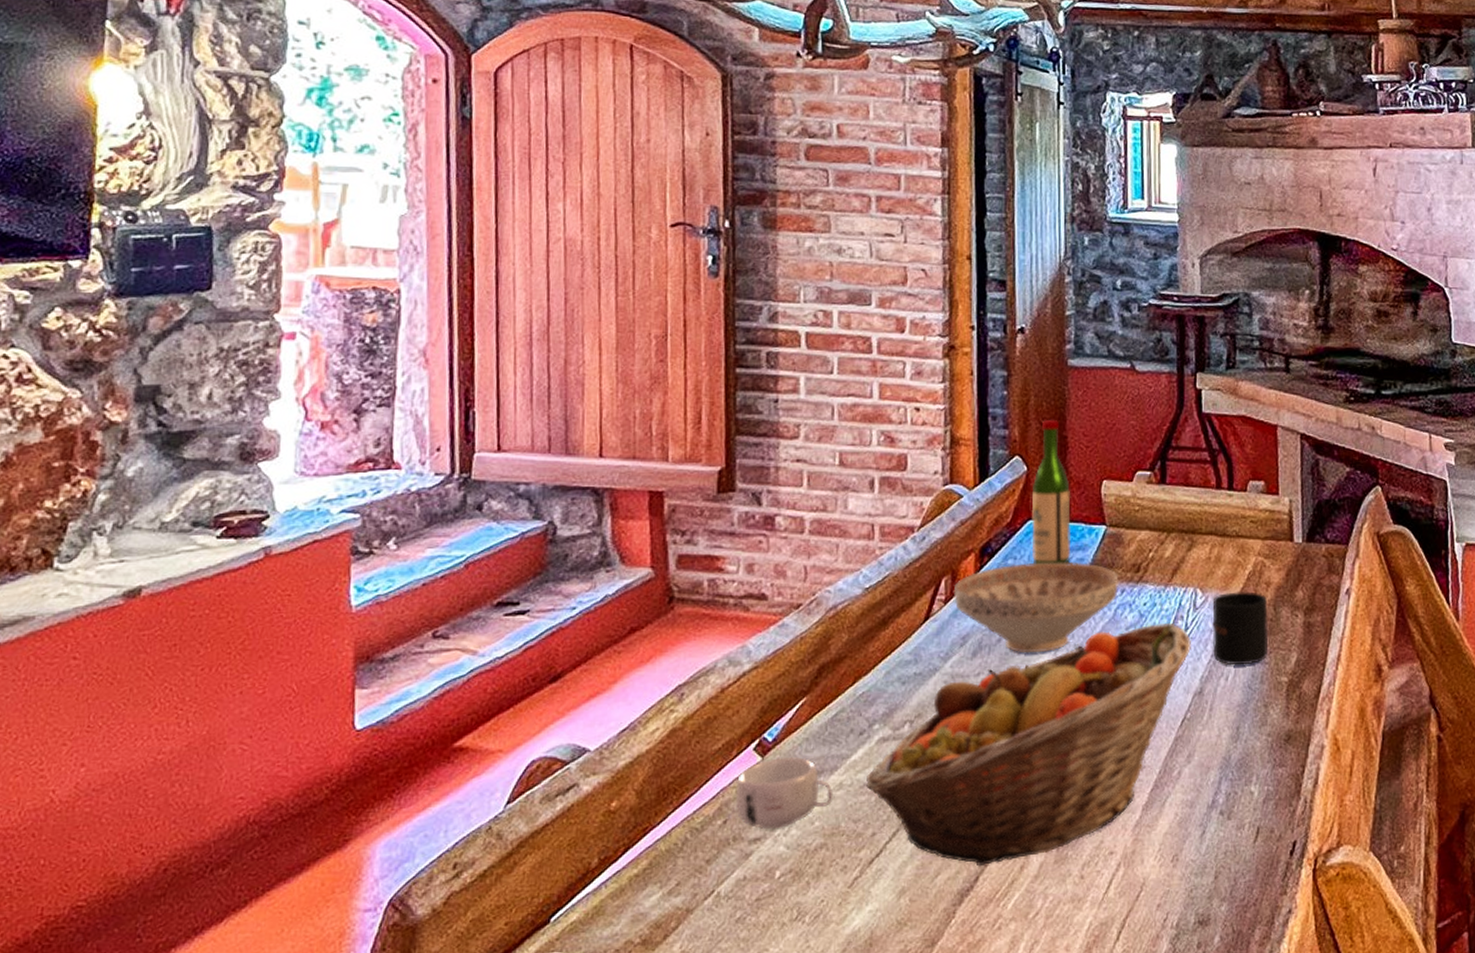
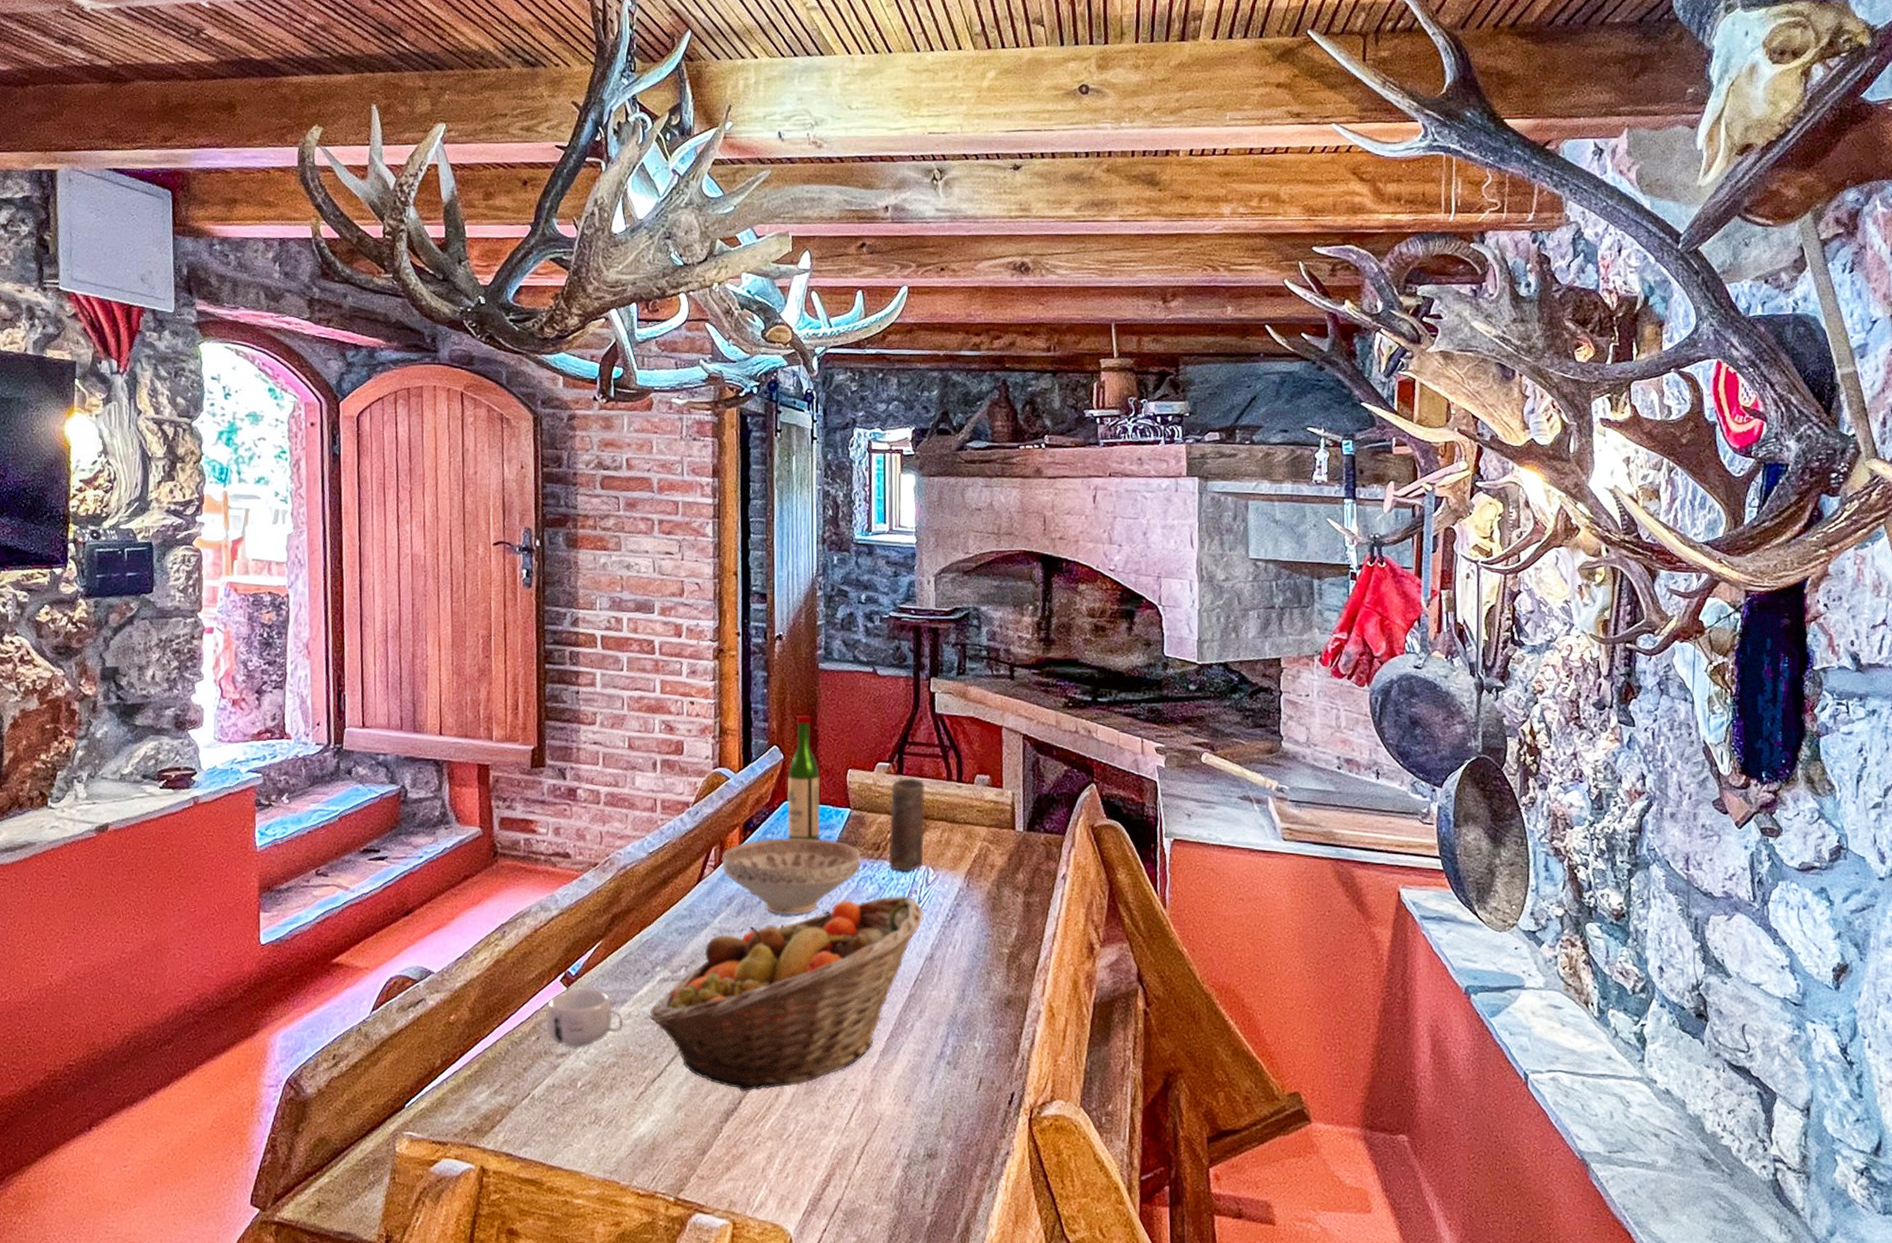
candle: none [1150,488,1192,596] -> present [888,778,925,872]
mug: present [1212,592,1269,666] -> none [942,872,992,936]

